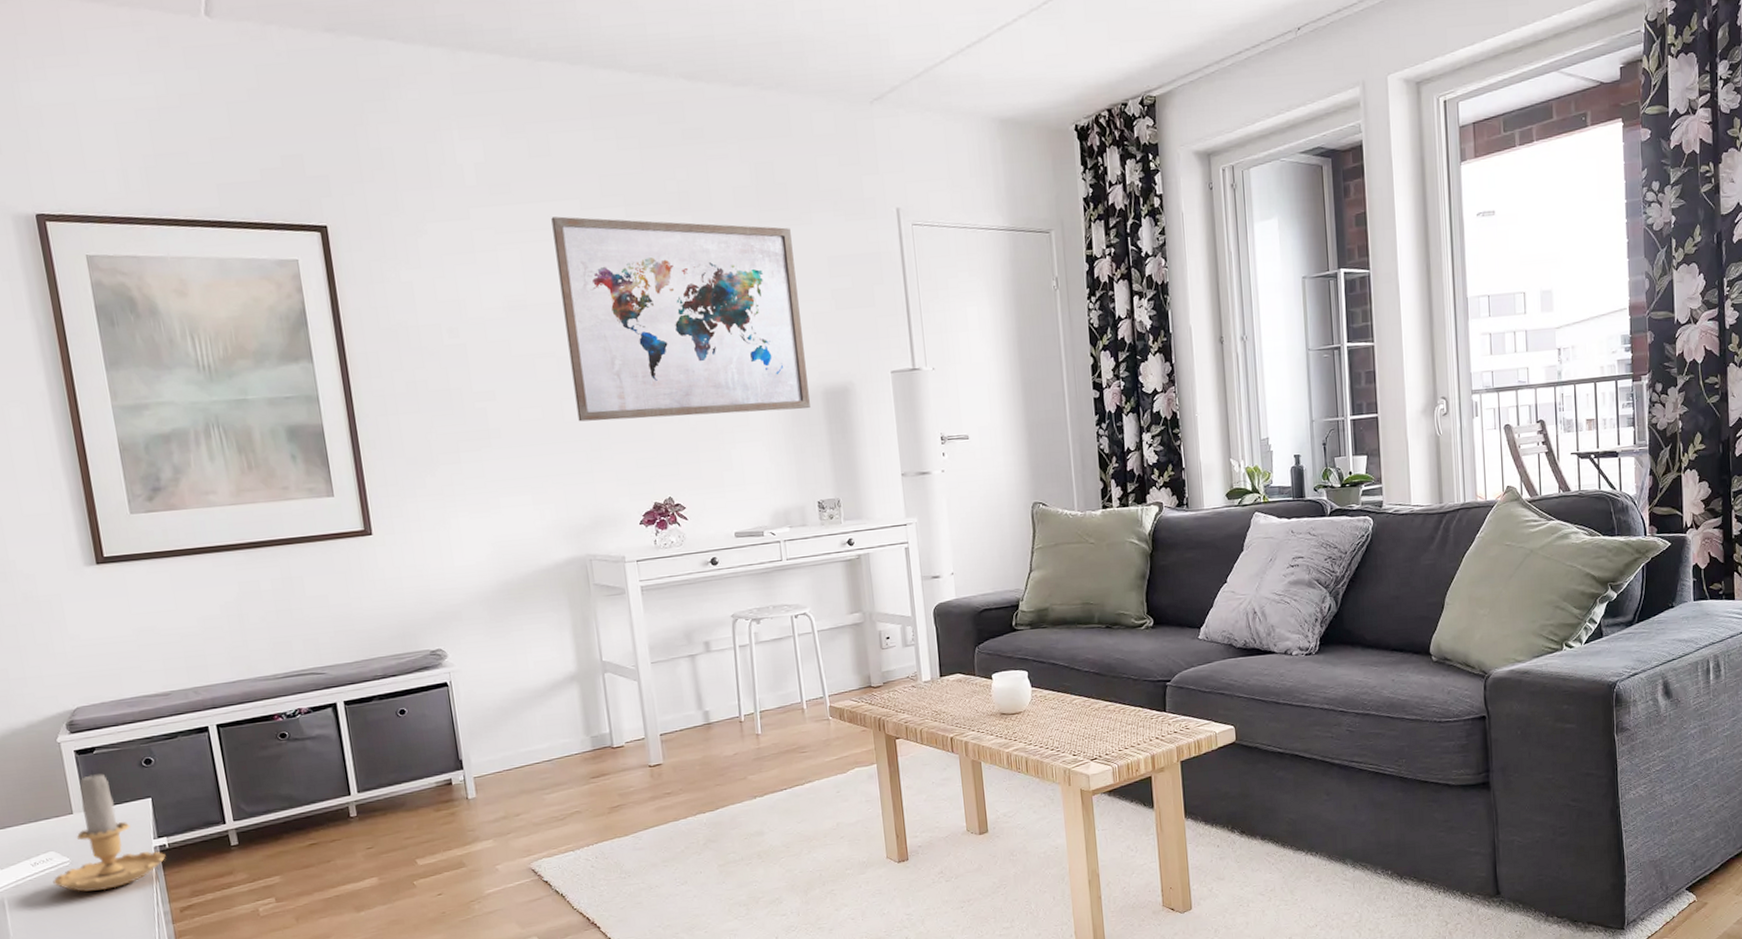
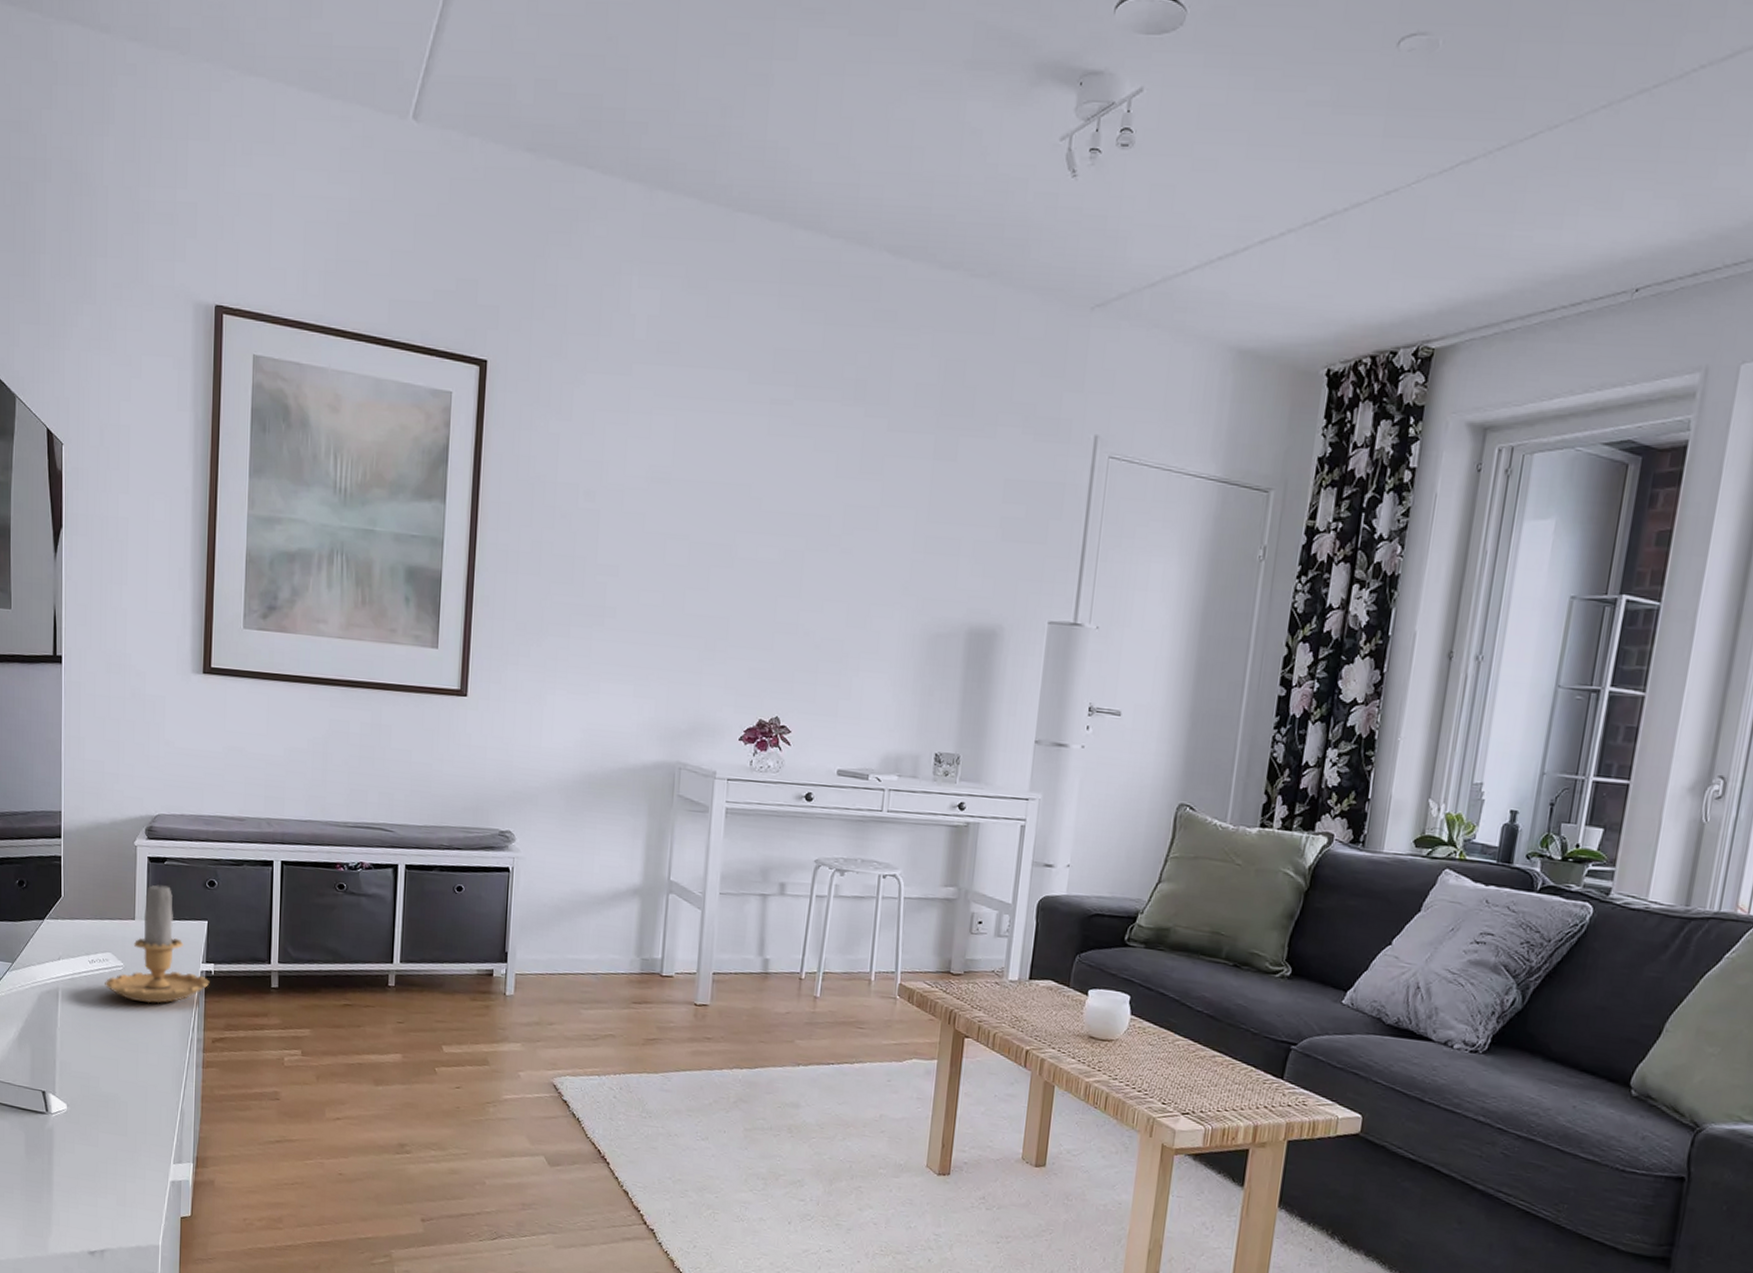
wall art: present [551,216,810,422] -> none [698,387,970,648]

